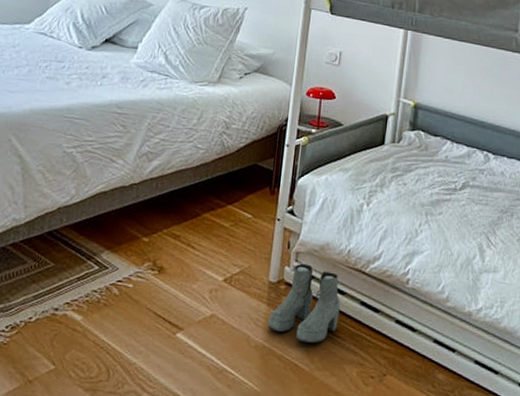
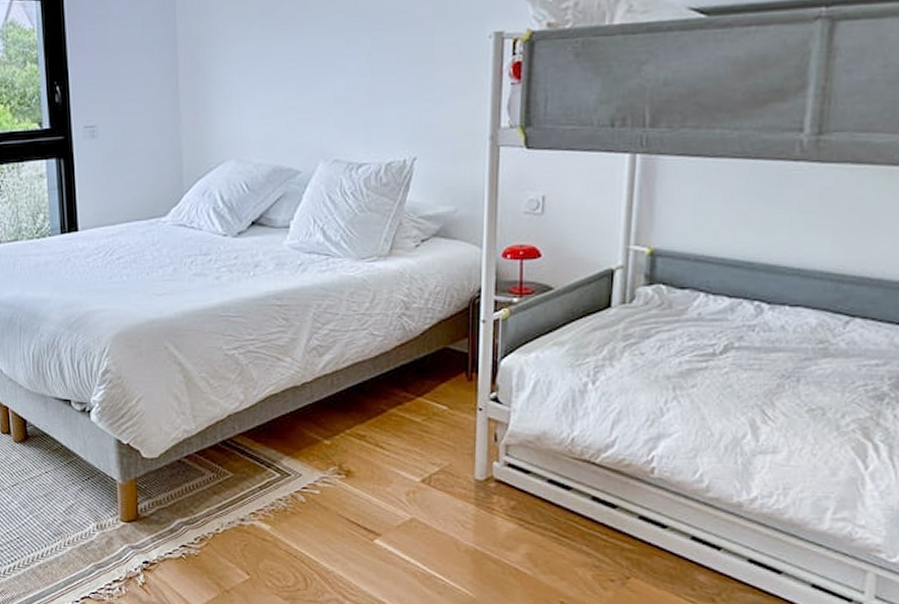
boots: present [268,263,340,343] -> none [479,457,566,545]

